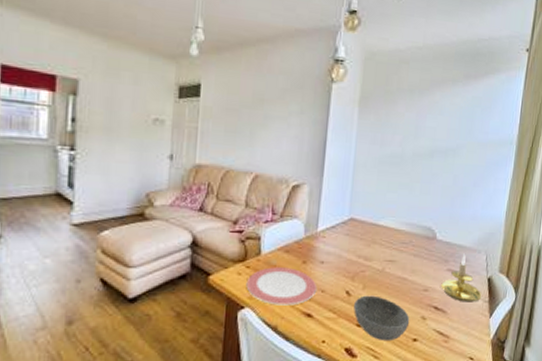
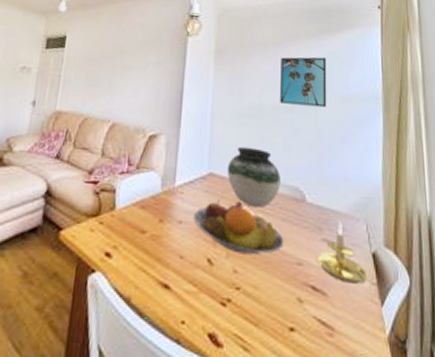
plate: present [246,267,317,306] -> none [98,224,175,273]
fruit bowl: none [334,241,415,286] -> present [193,199,284,255]
bowl: present [353,295,410,341] -> none [217,265,284,329]
vase: none [366,192,416,246] -> present [226,146,281,208]
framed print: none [421,103,470,154] -> present [280,57,327,108]

